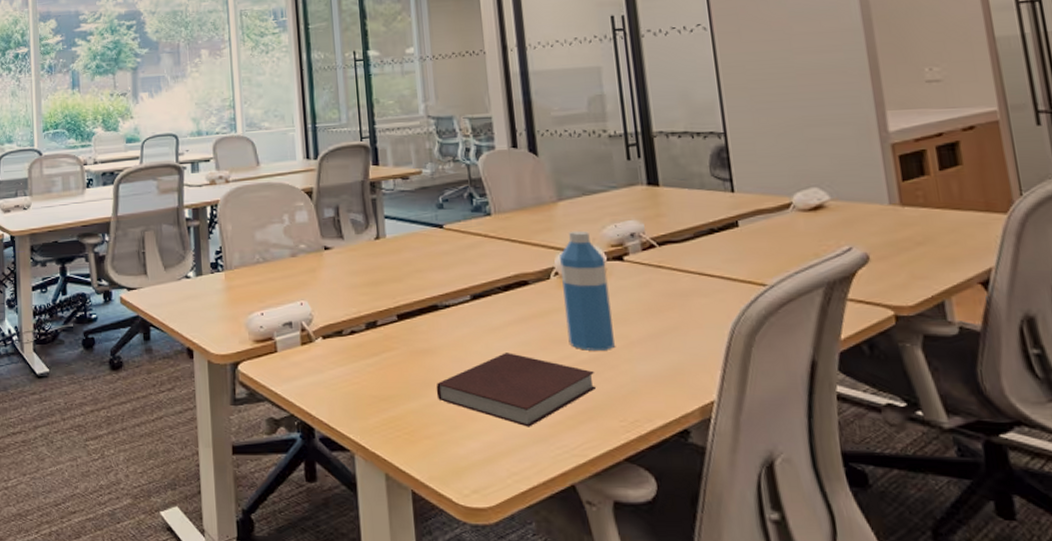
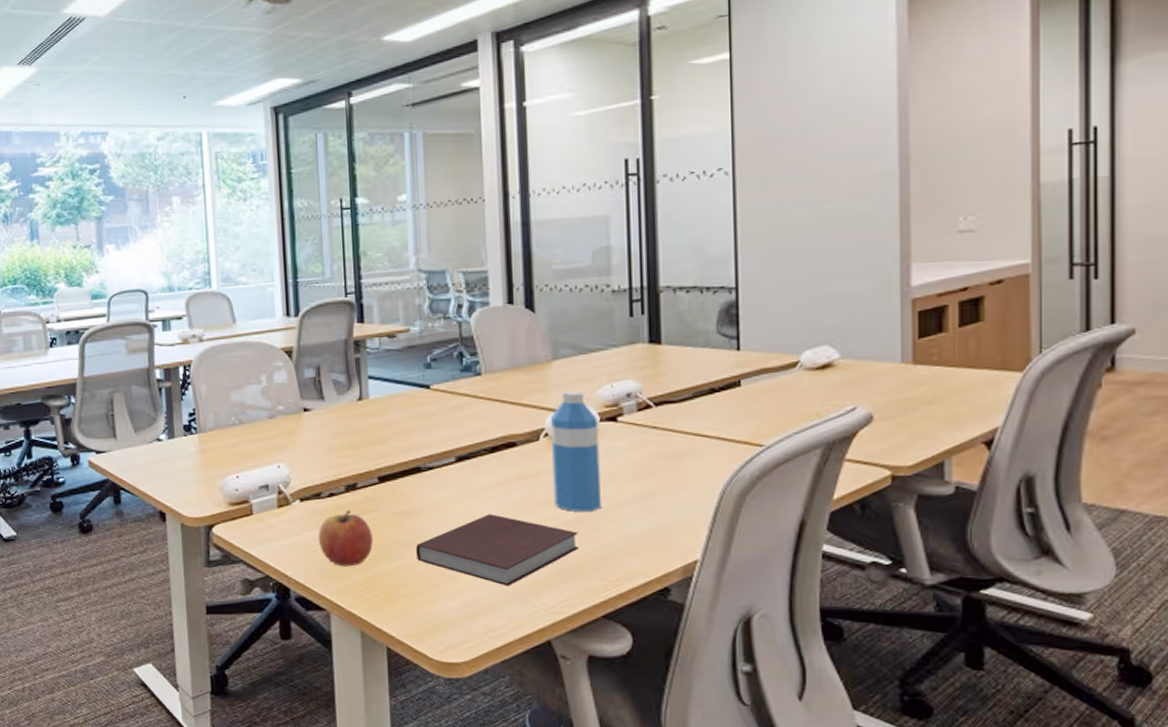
apple: none [340,347,395,406] -> present [318,509,373,567]

